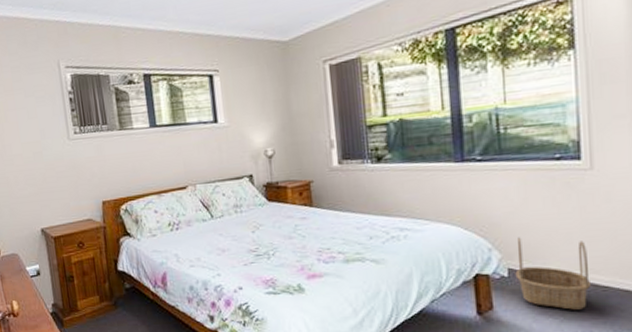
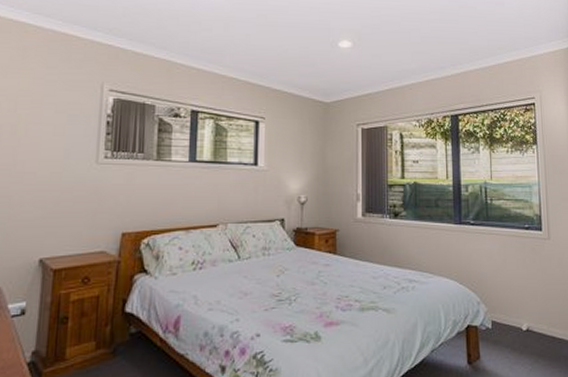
basket: present [515,237,592,310] -> none [497,293,551,360]

